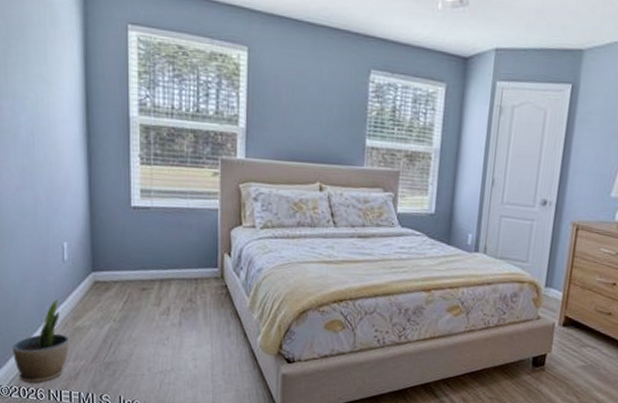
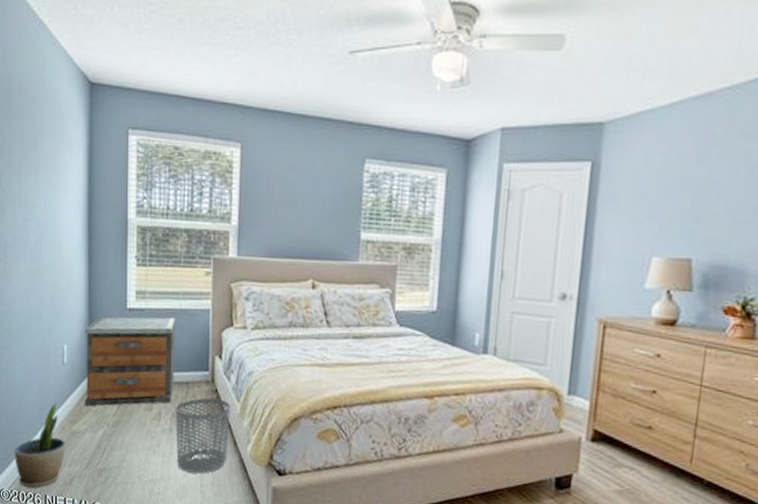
nightstand: none [86,214,183,303] -> present [84,316,175,407]
waste bin: none [185,293,240,364] -> present [175,398,231,474]

